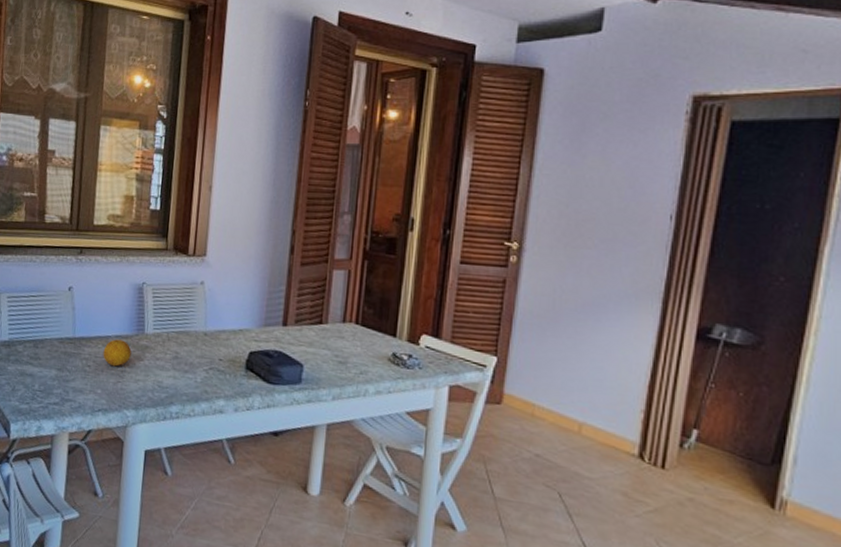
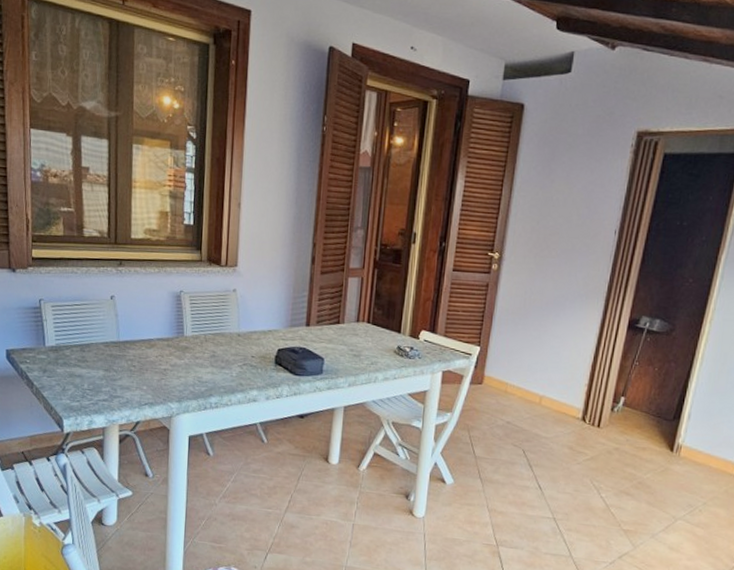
fruit: present [103,339,132,367] -> none [146,341,173,366]

